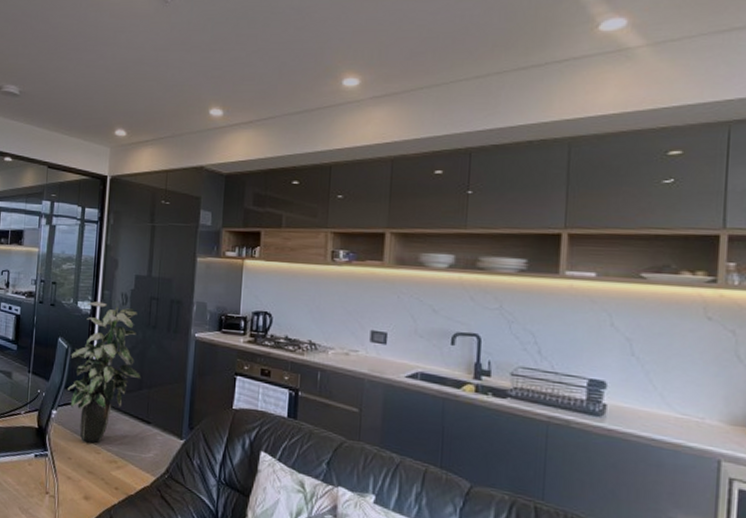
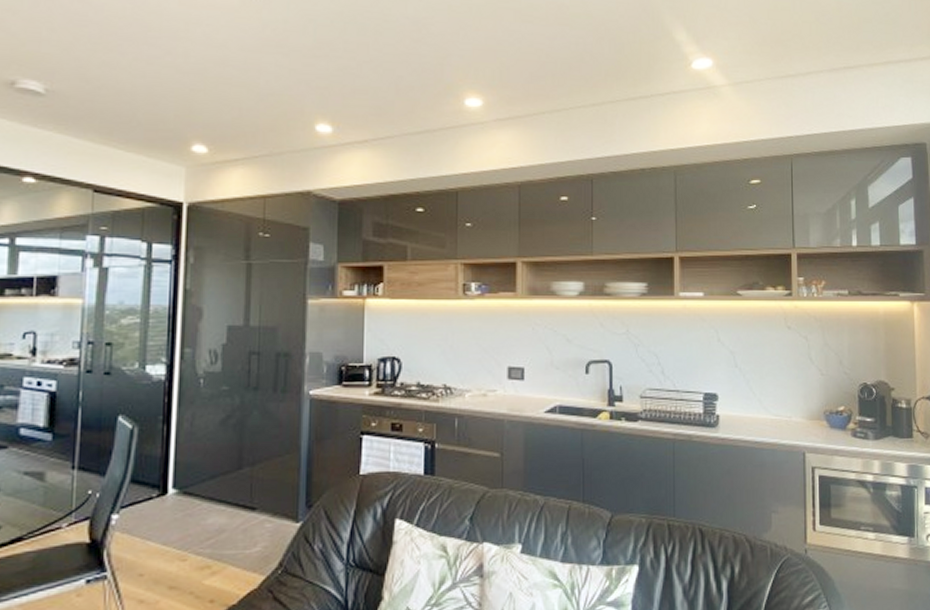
indoor plant: present [67,301,141,443] -> none [134,363,241,550]

